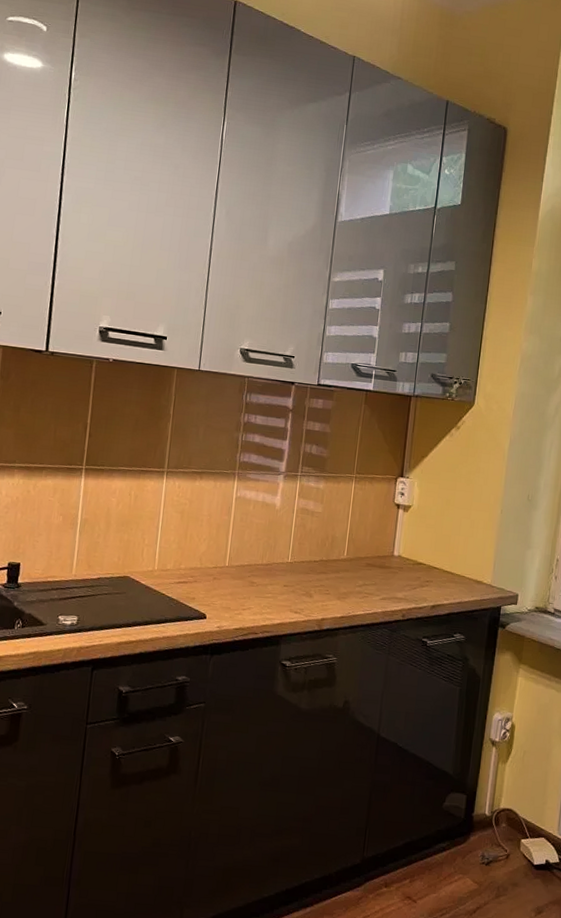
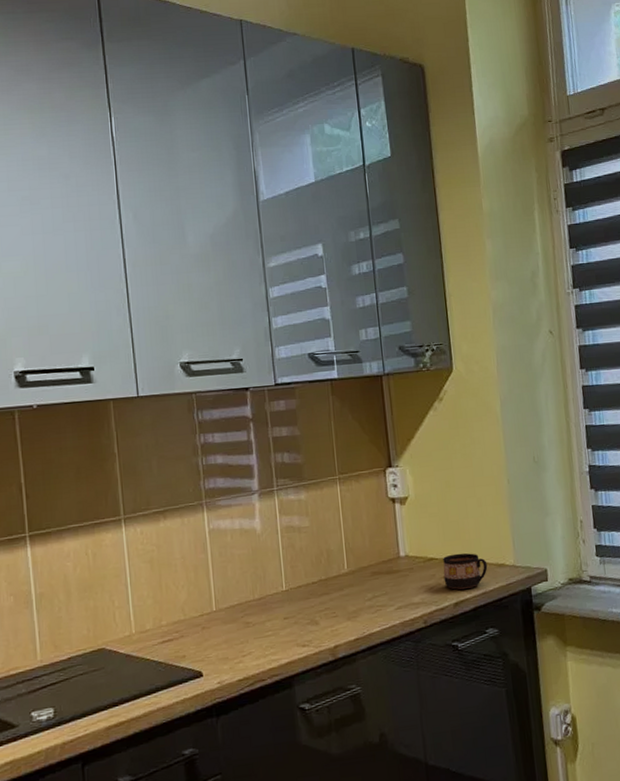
cup: none [427,563,468,596] -> present [443,553,488,590]

